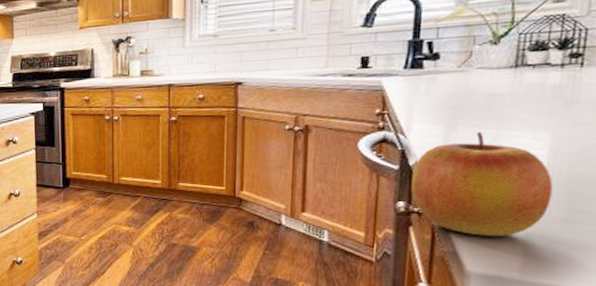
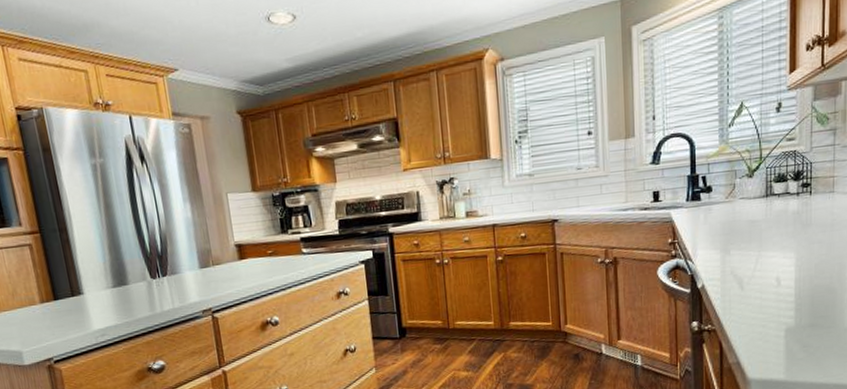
apple: present [411,132,554,236] -> none [701,255,801,346]

